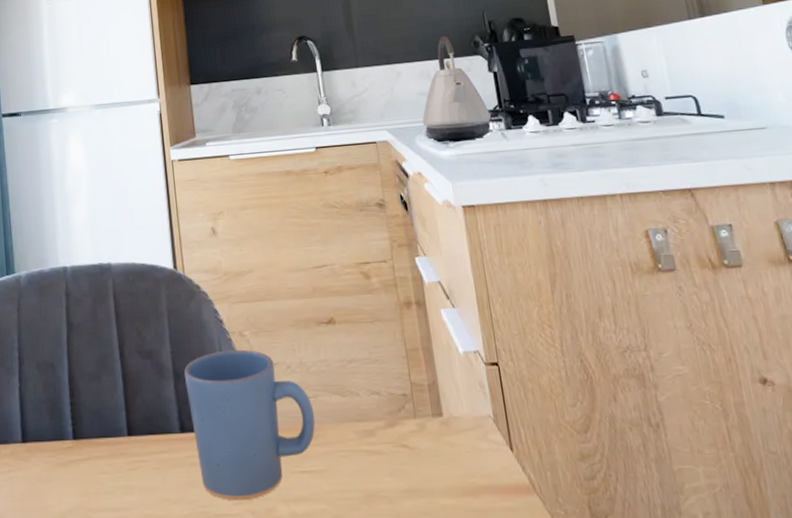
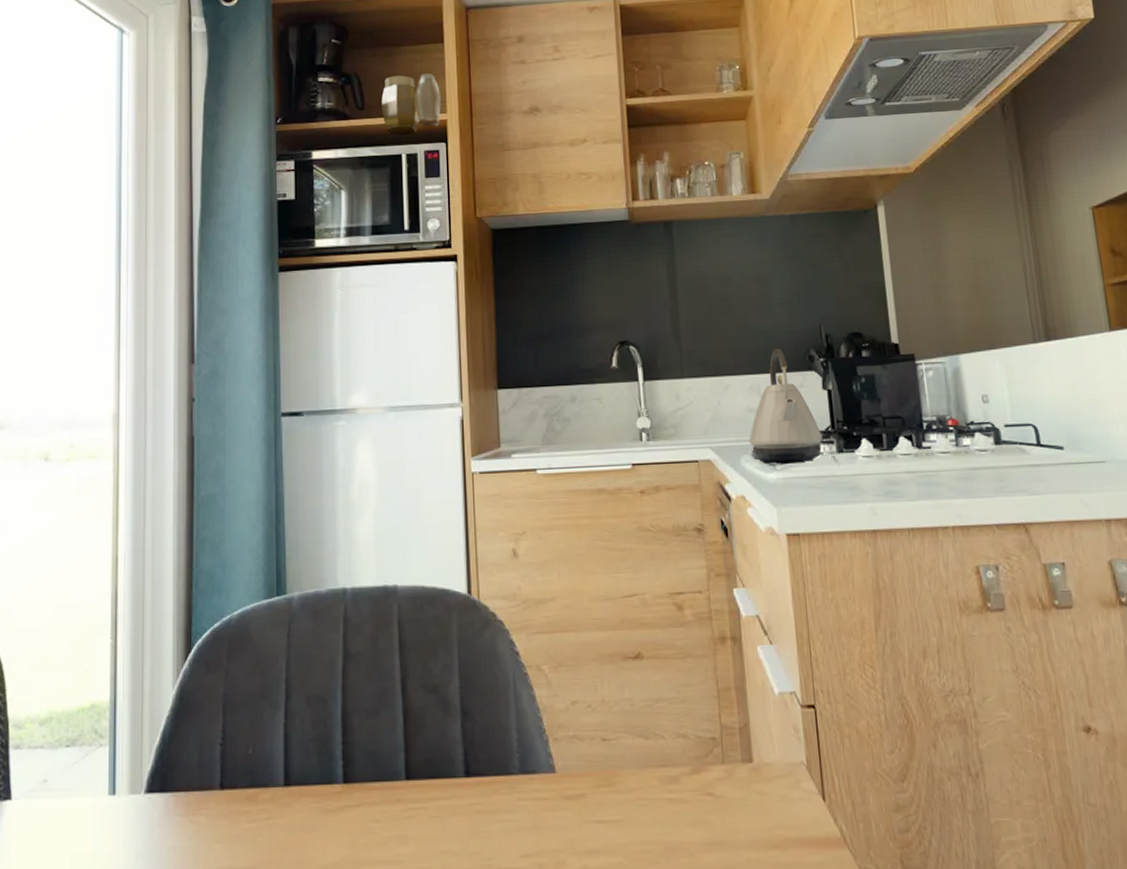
mug: present [184,349,316,501] -> none [473,685,615,854]

